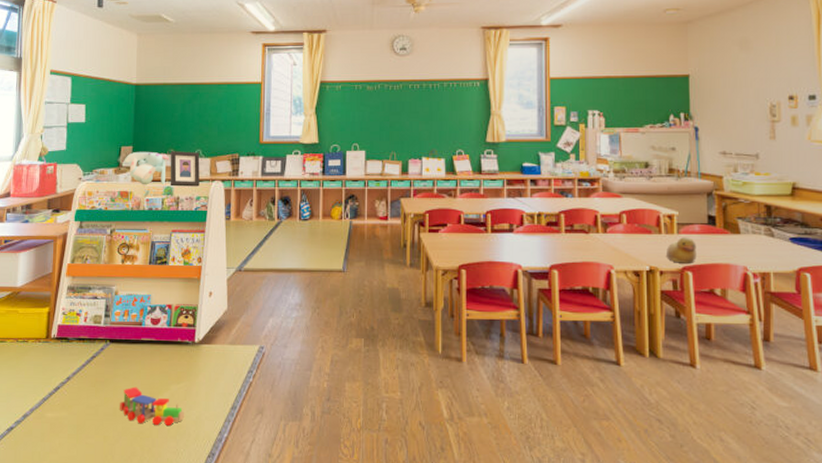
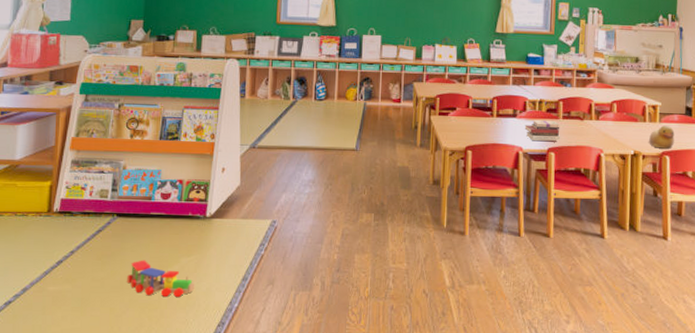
stuffed animal: present [124,151,170,185] -> none [134,25,183,61]
picture frame: present [170,151,200,187] -> none [183,27,215,64]
books: none [523,234,564,259] -> present [524,120,561,142]

